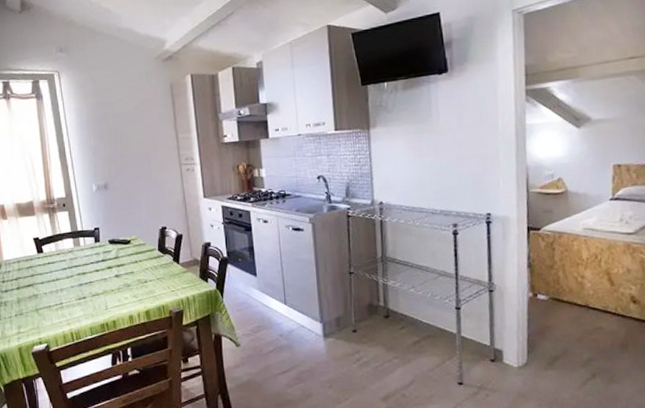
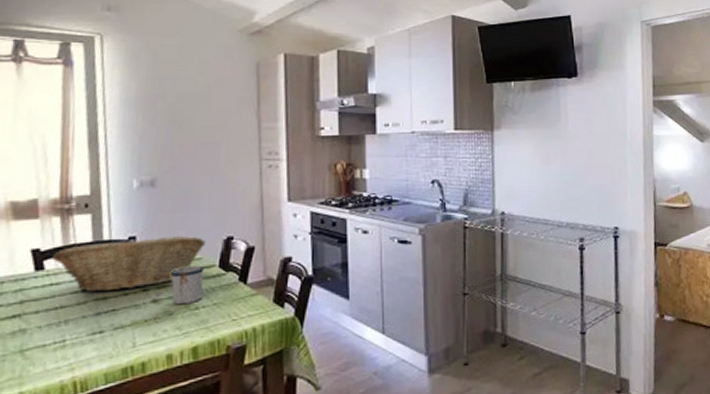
fruit basket: none [46,226,147,269] -> present [51,235,205,292]
mug: none [125,249,149,279] -> present [170,265,204,305]

